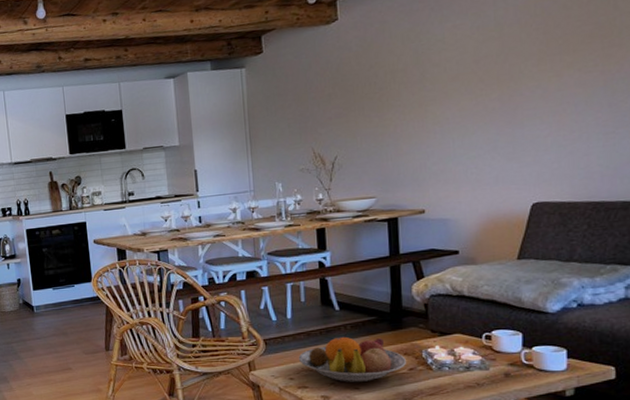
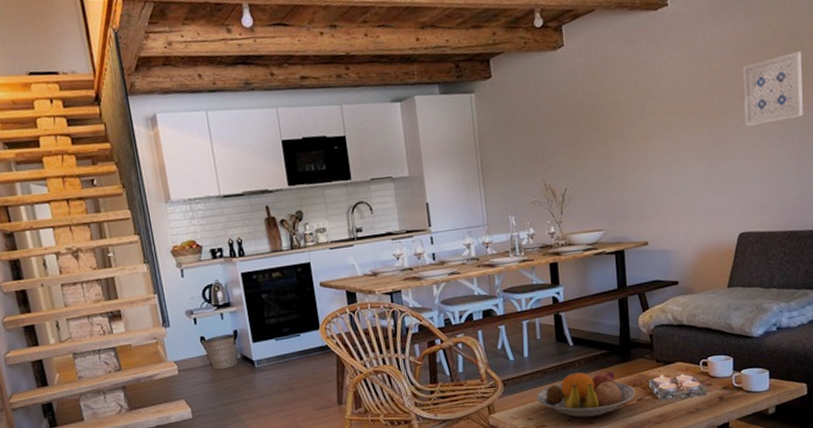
wall art: none [539,11,615,92] -> present [742,50,803,126]

